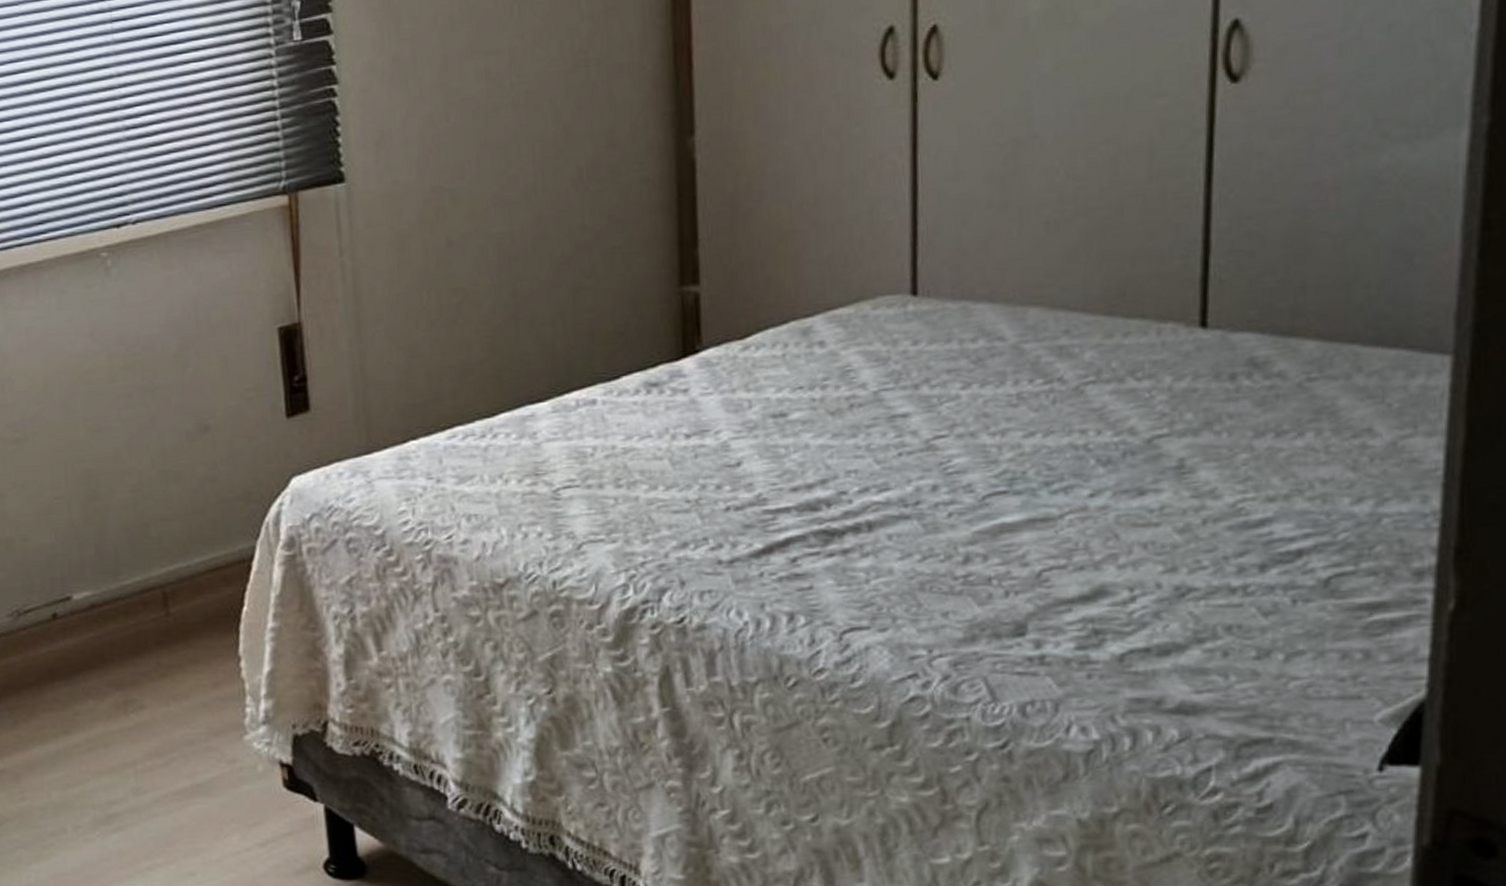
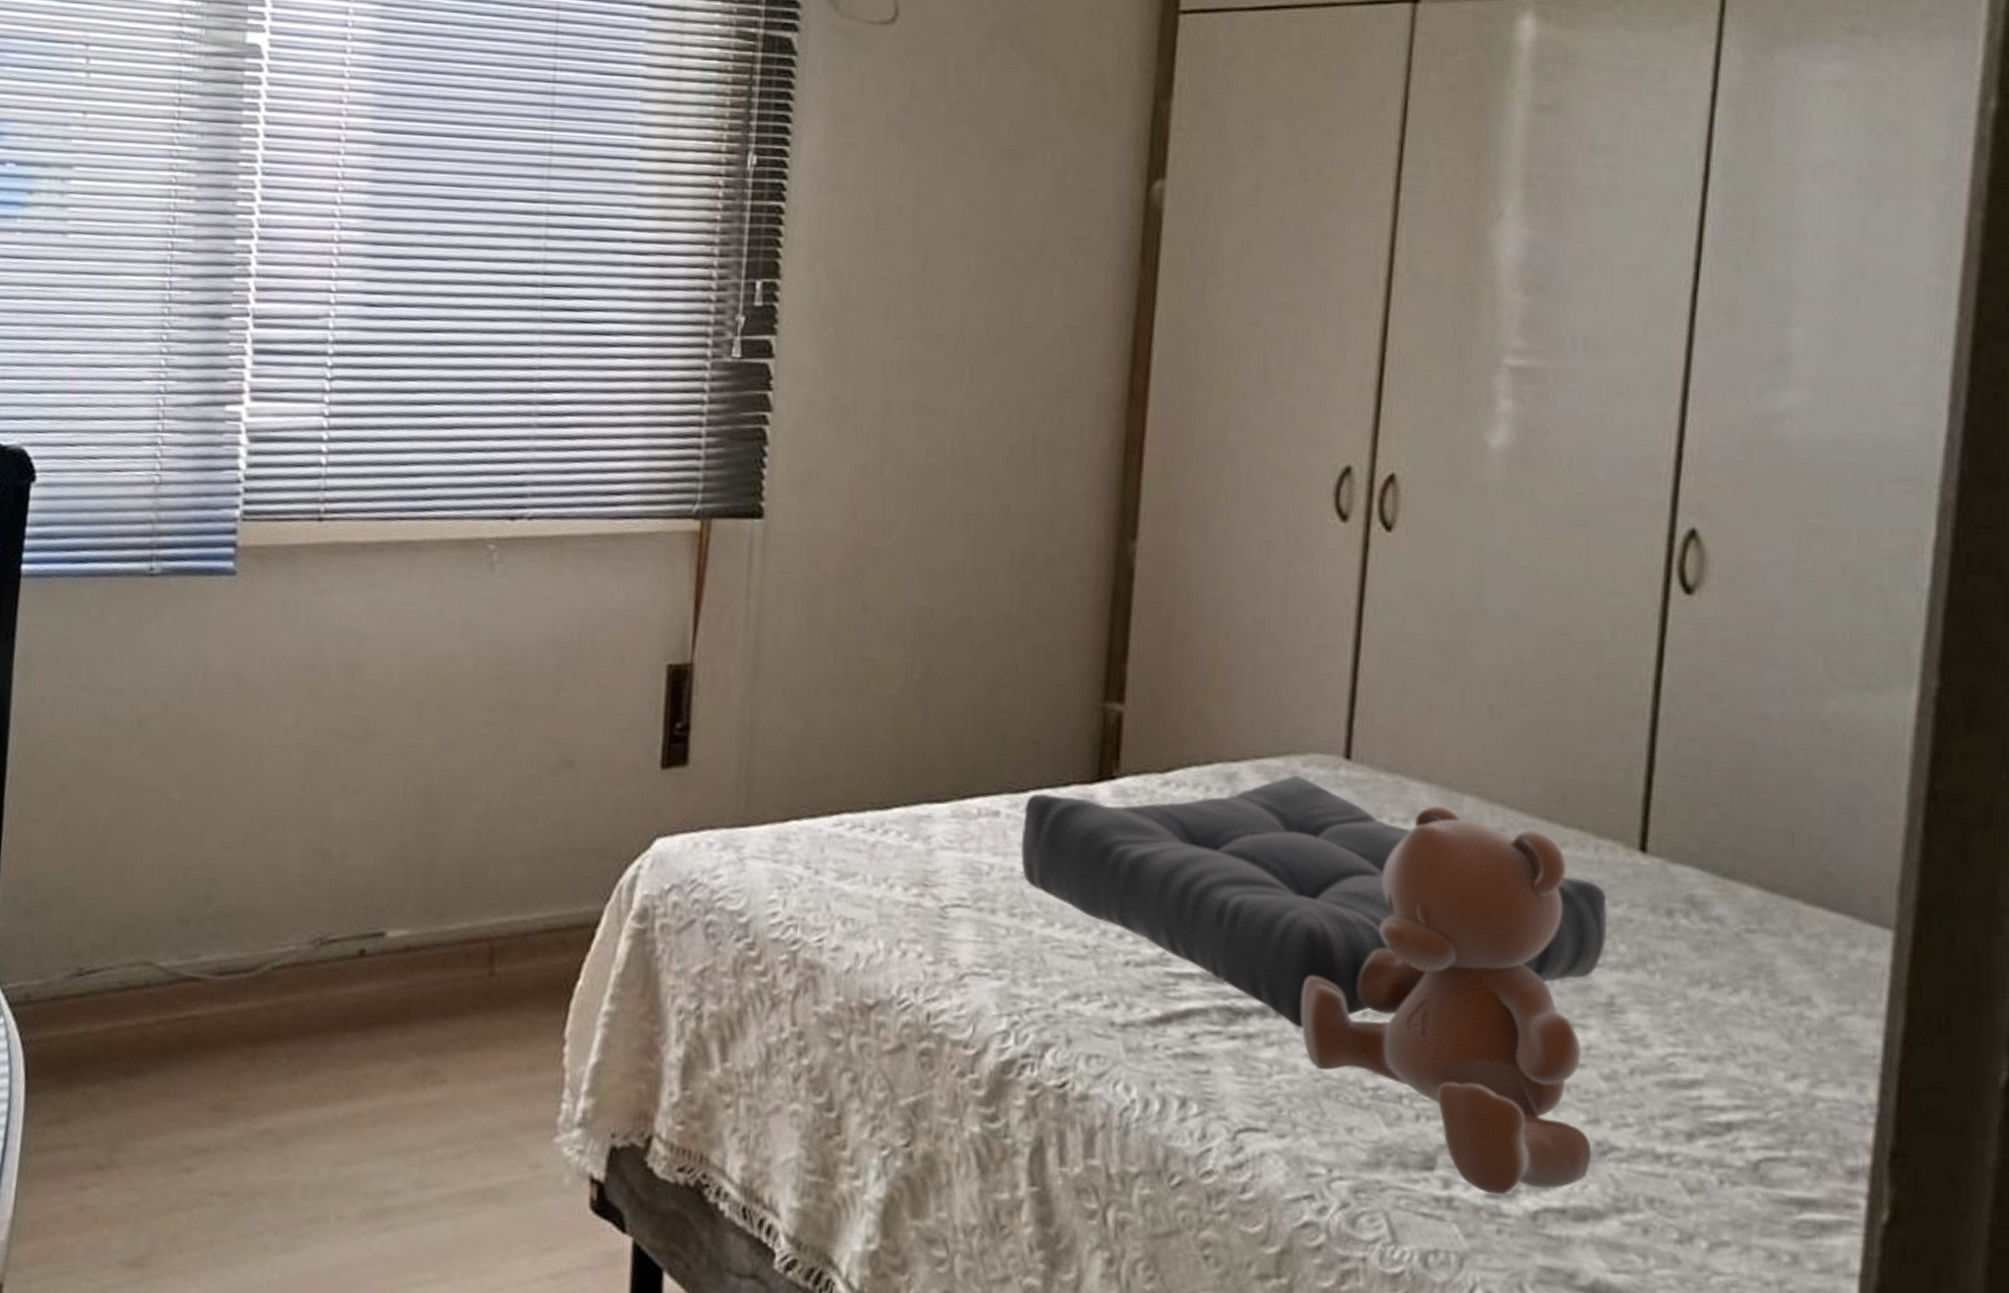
seat cushion: none [618,319,1173,537] -> present [1020,776,1607,1028]
teddy bear: none [890,321,1171,647] -> present [1300,806,1592,1196]

